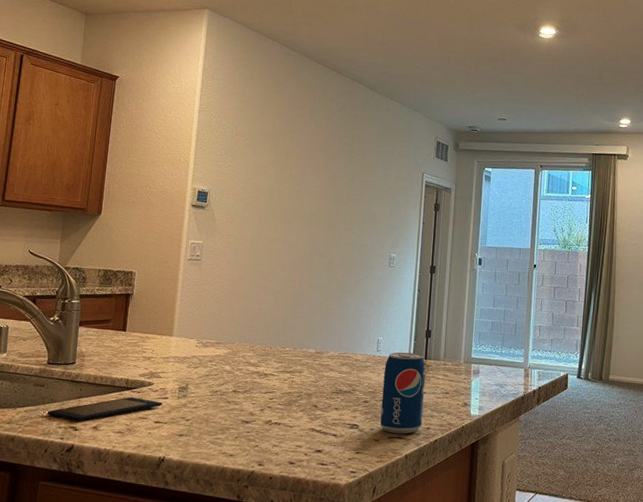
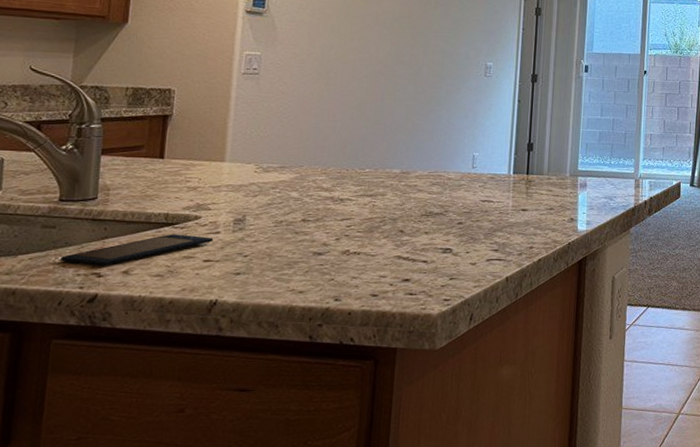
beverage can: present [380,352,426,434] -> none [477,168,528,255]

